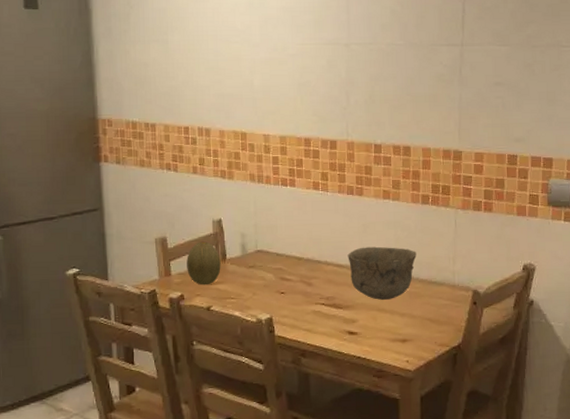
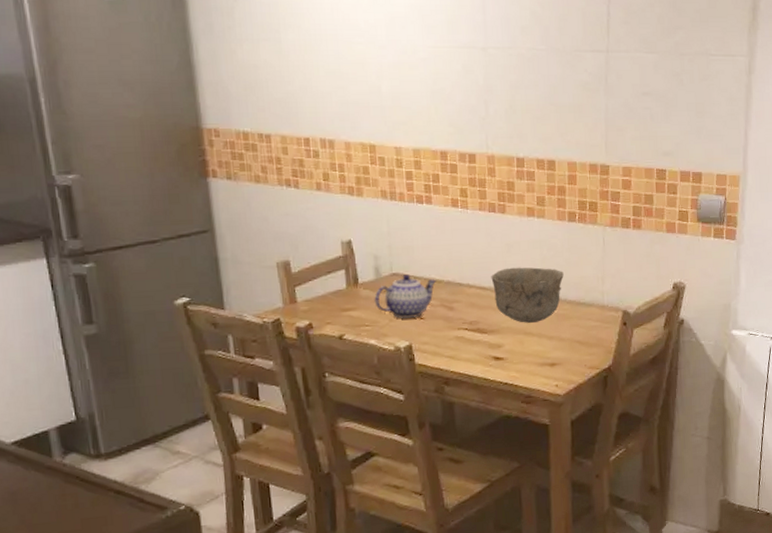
fruit: present [186,241,221,286] -> none [313,265,353,313]
teapot: none [240,251,297,292] -> present [374,274,437,318]

